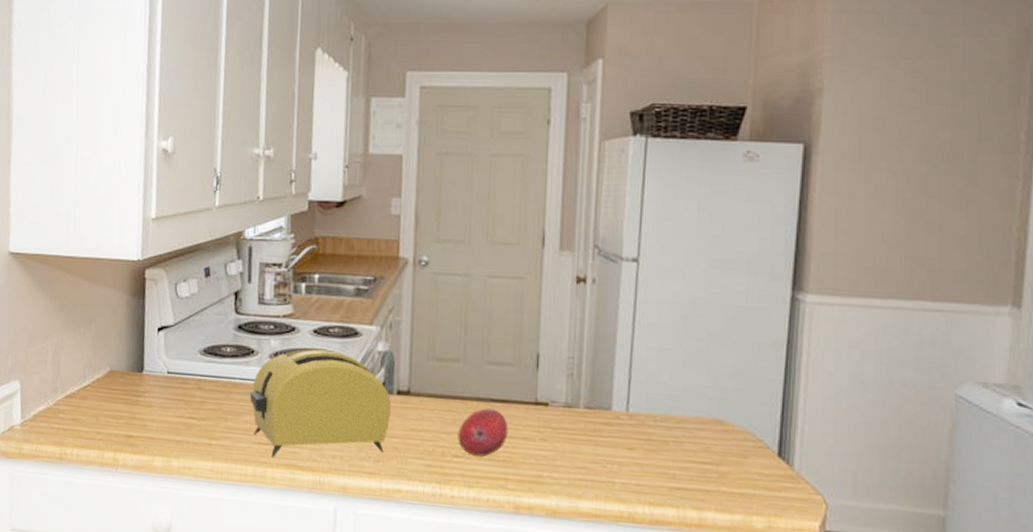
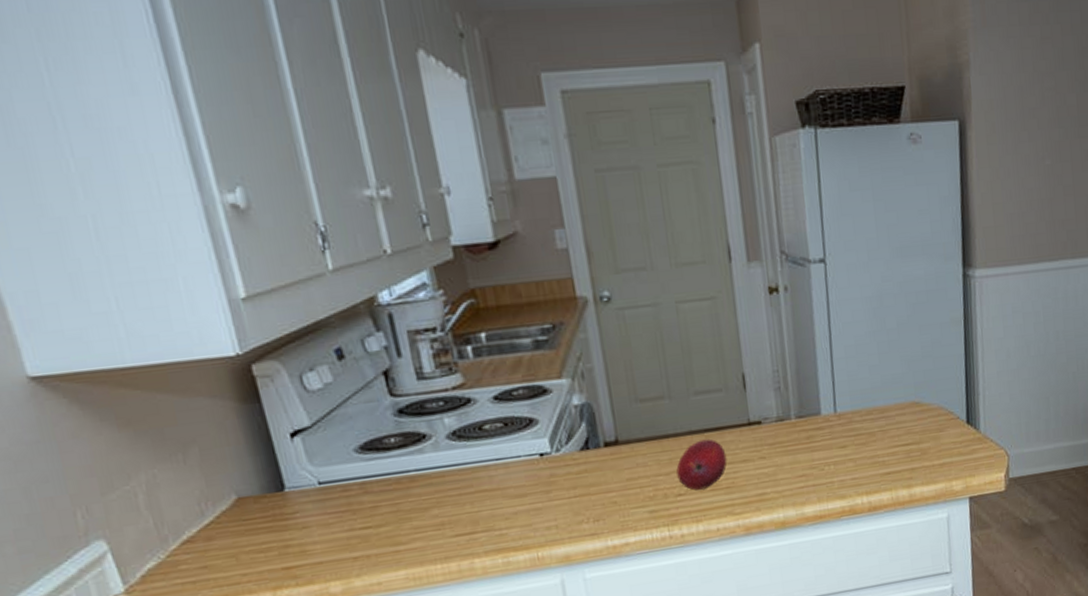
toaster: present [250,349,392,457] -> none [433,415,603,546]

